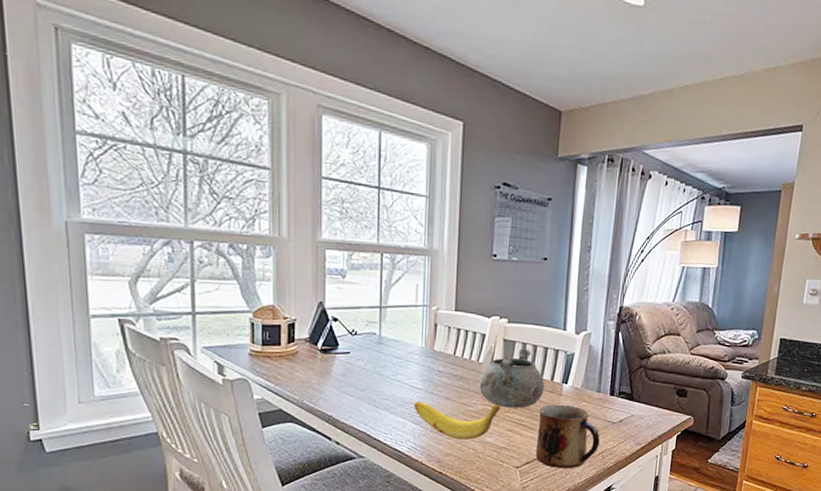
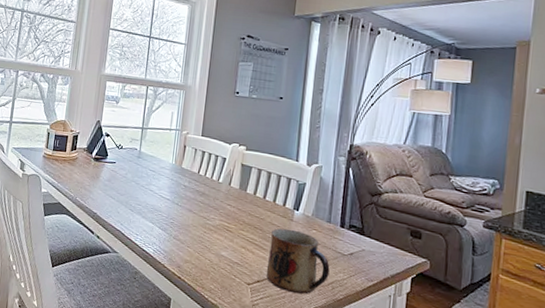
banana: present [413,401,500,440] -> none [161,210,235,251]
decorative bowl: present [480,348,545,408] -> none [218,173,277,228]

